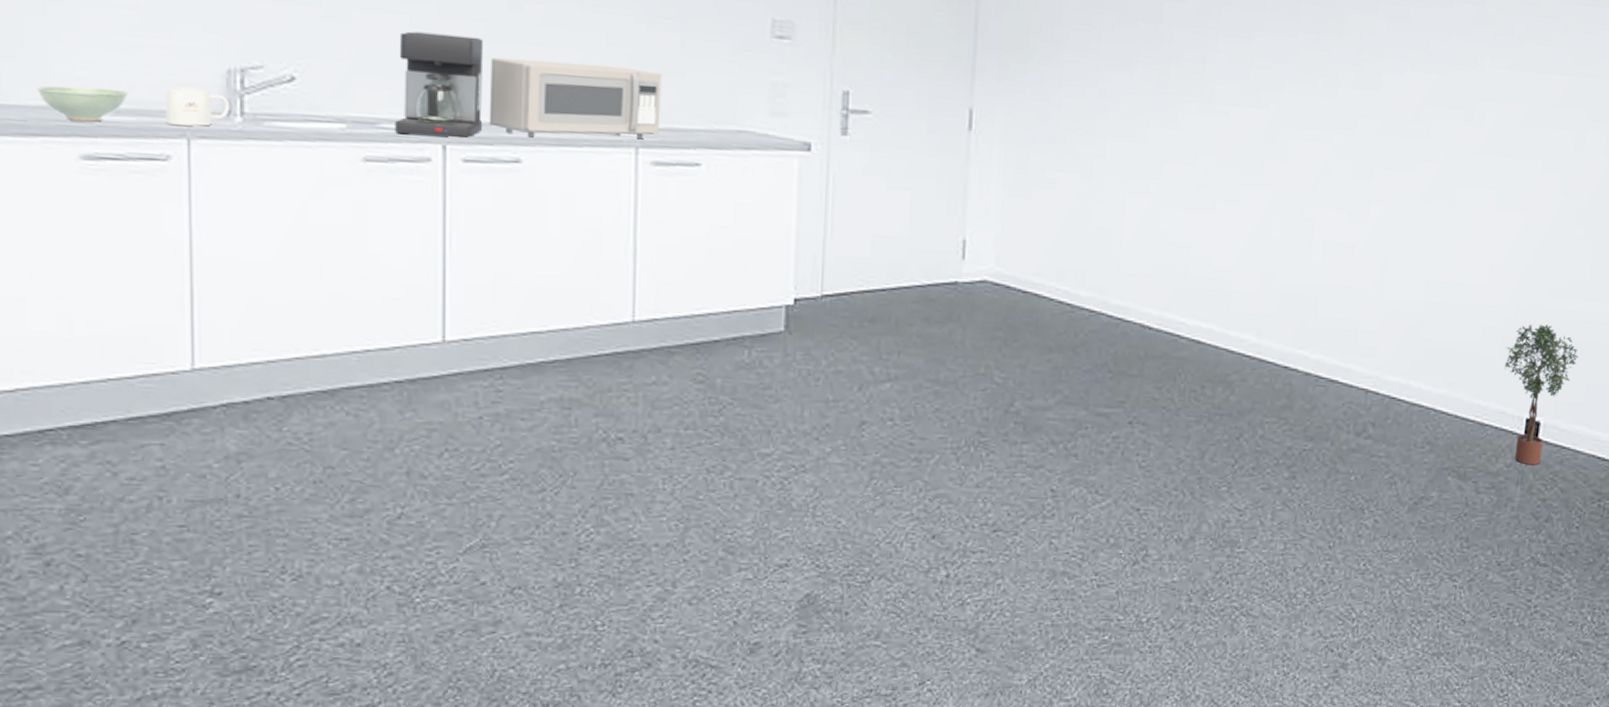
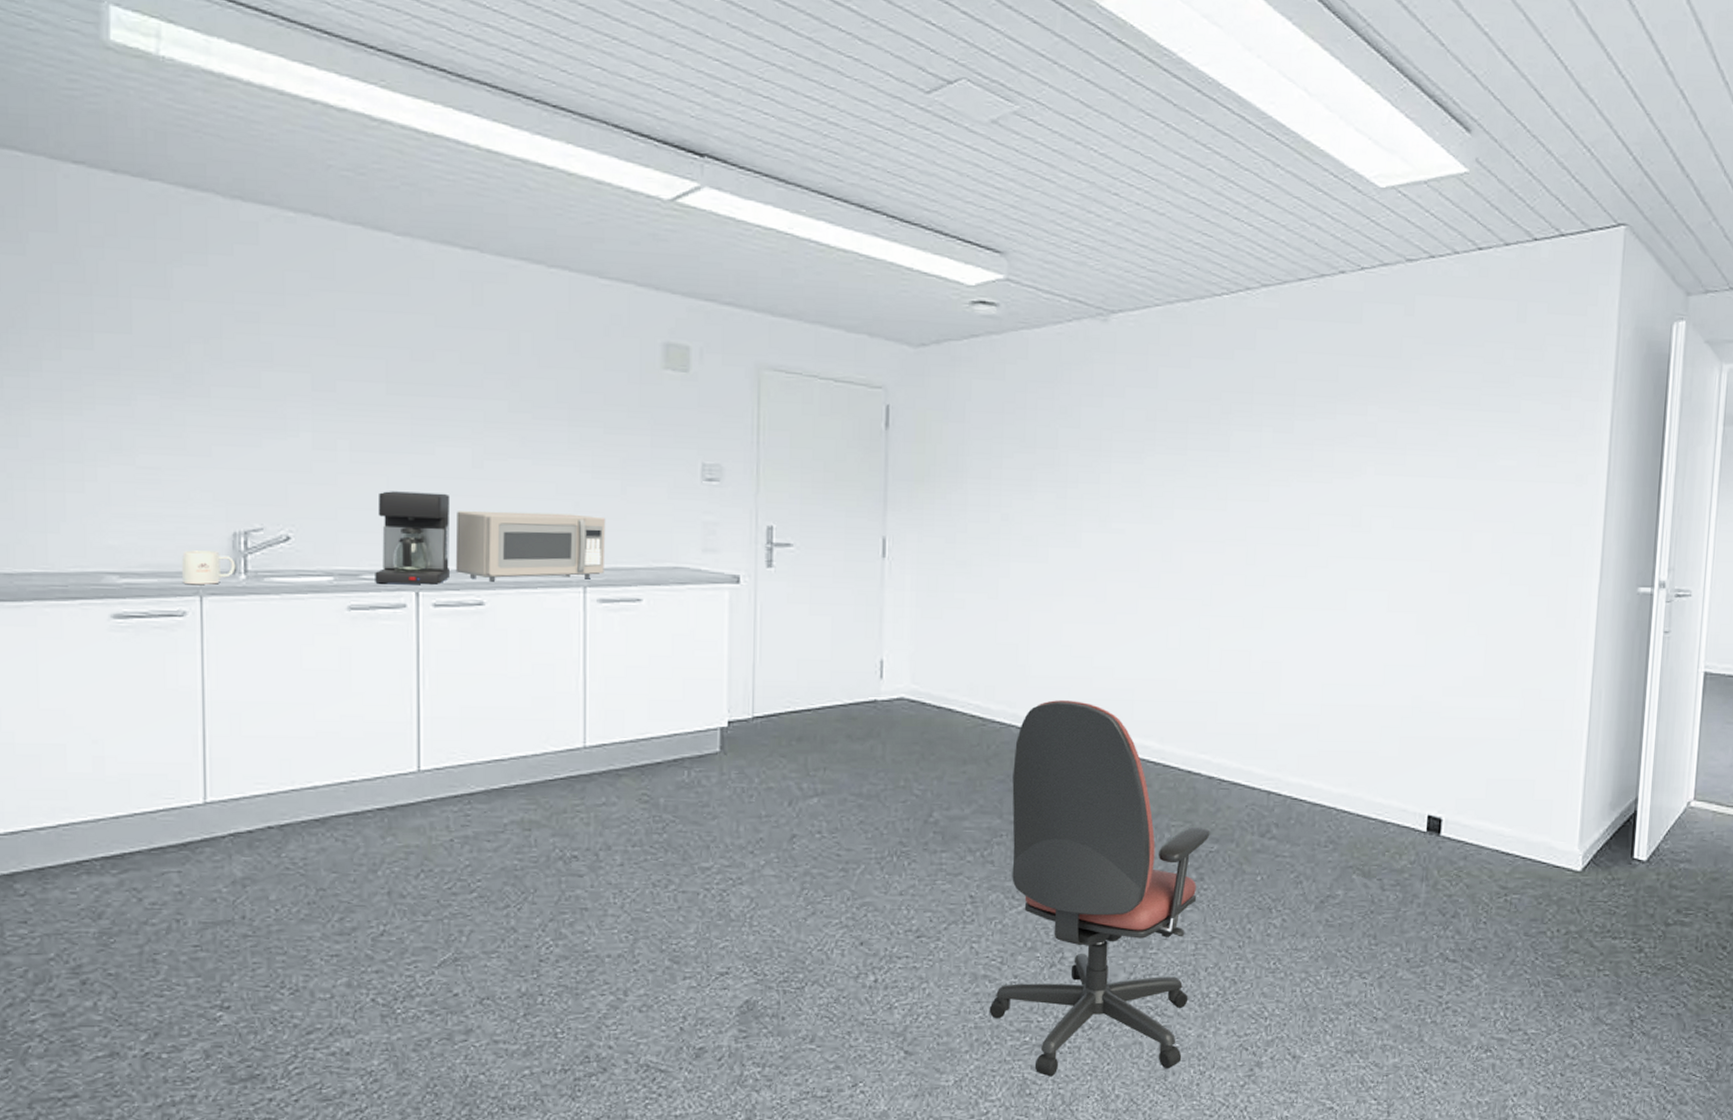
bowl: present [36,85,128,122] -> none [75,553,151,585]
office chair: none [1067,288,1305,677] -> present [989,700,1210,1077]
potted tree: present [1504,324,1579,466] -> none [1403,722,1477,862]

